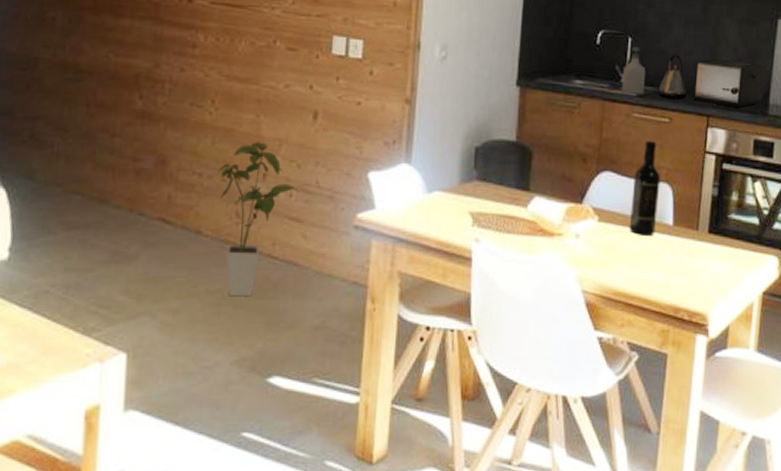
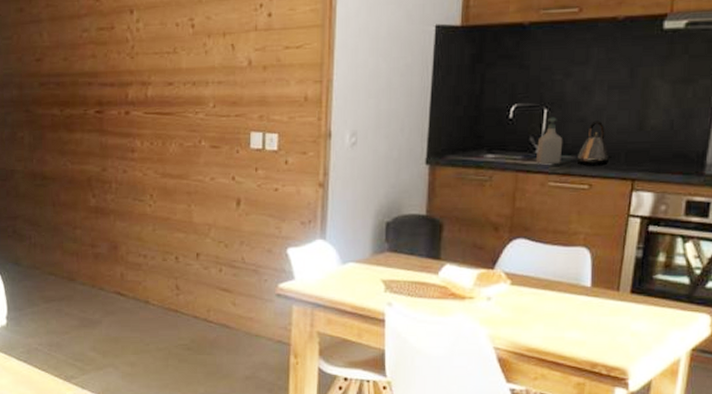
house plant: present [218,142,299,297] -> none [159,227,227,353]
wine bottle: present [629,141,660,235] -> none [543,208,578,297]
toaster: present [692,58,766,108] -> none [615,121,704,170]

